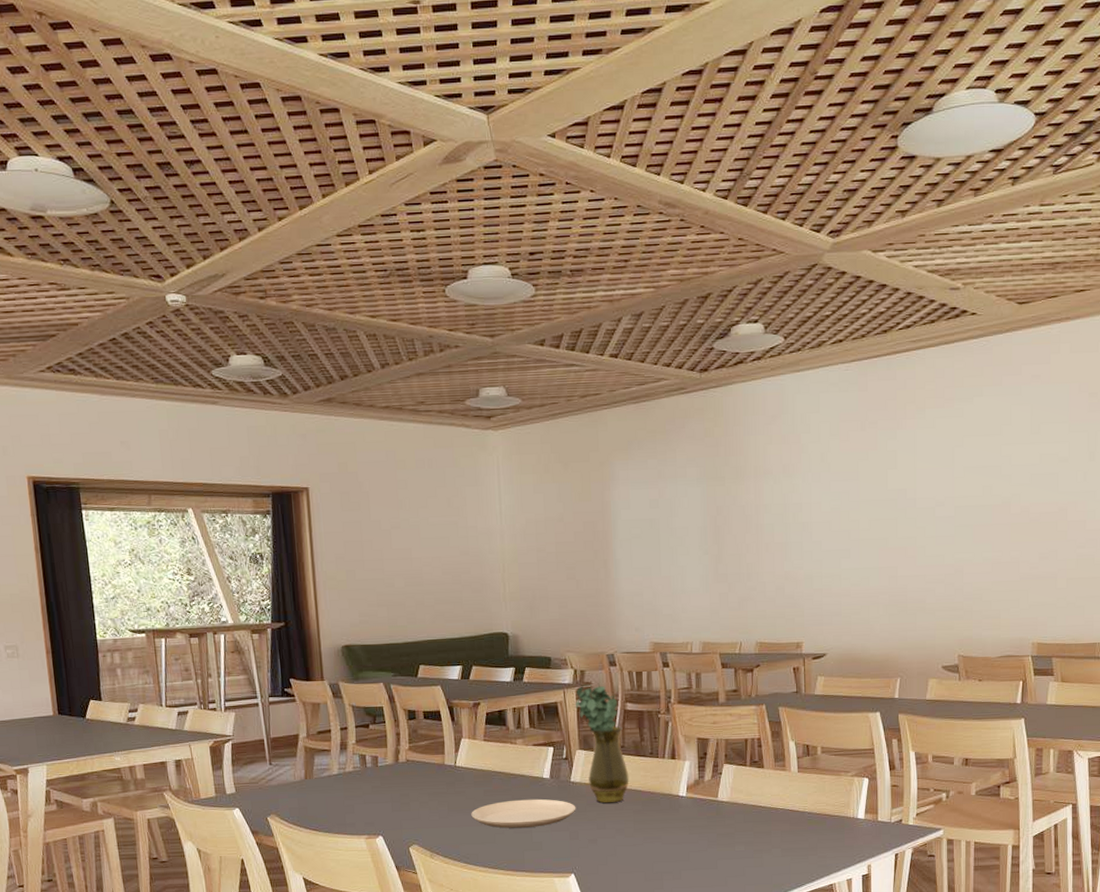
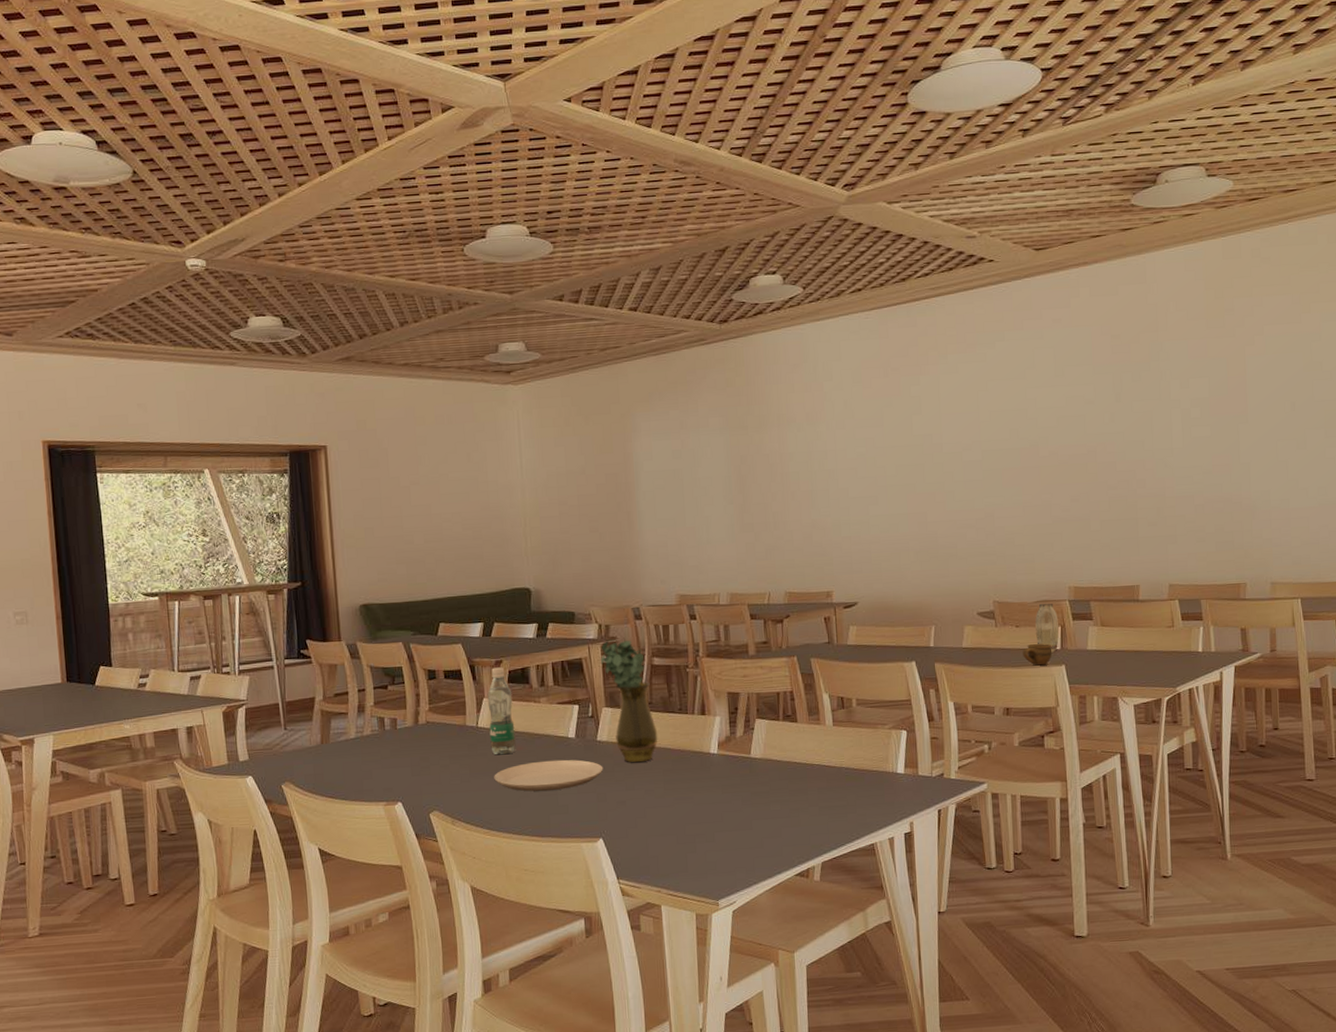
bottle: none [465,709,493,794] -> present [487,667,516,755]
cup: none [984,697,1013,719] -> present [1023,643,1053,666]
vase: none [997,658,1021,708] -> present [1034,603,1060,654]

